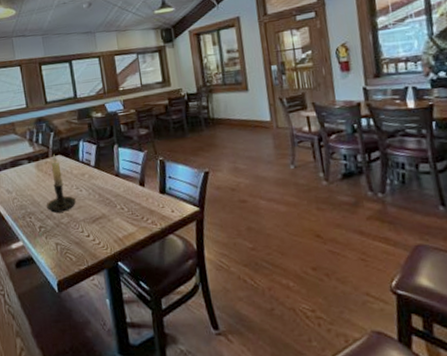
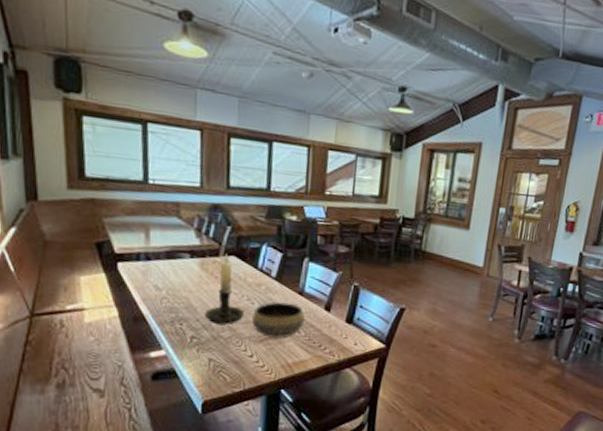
bowl: none [83,185,125,218] -> present [252,302,305,339]

